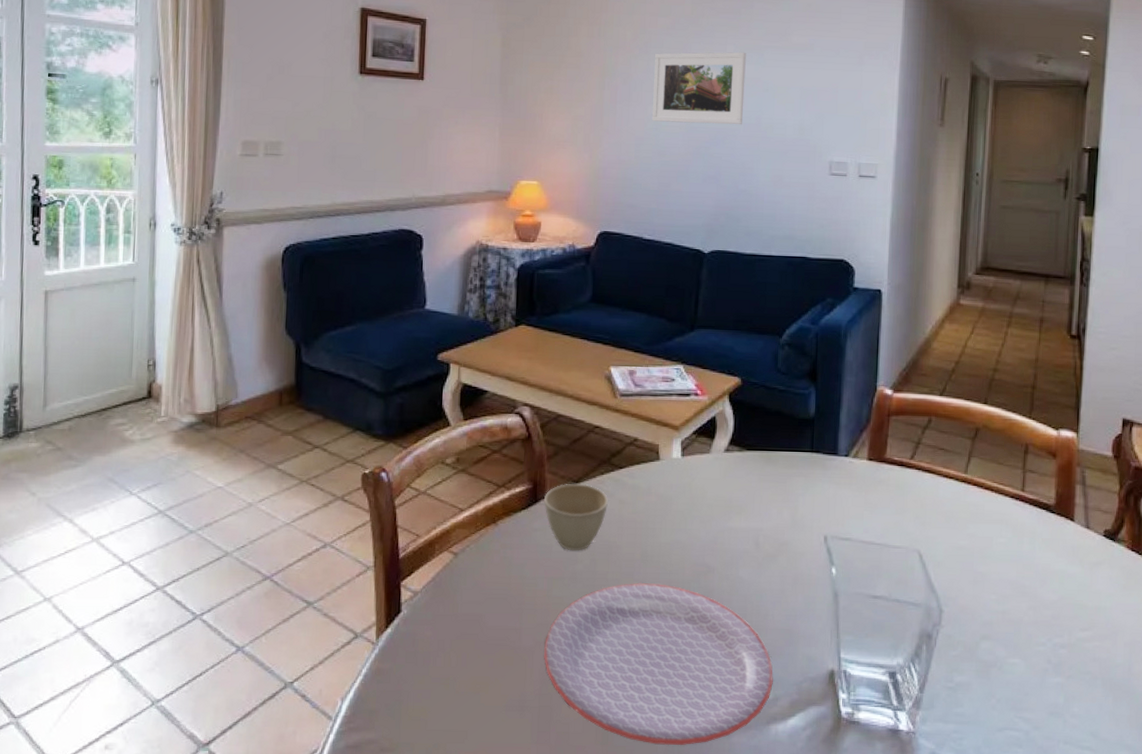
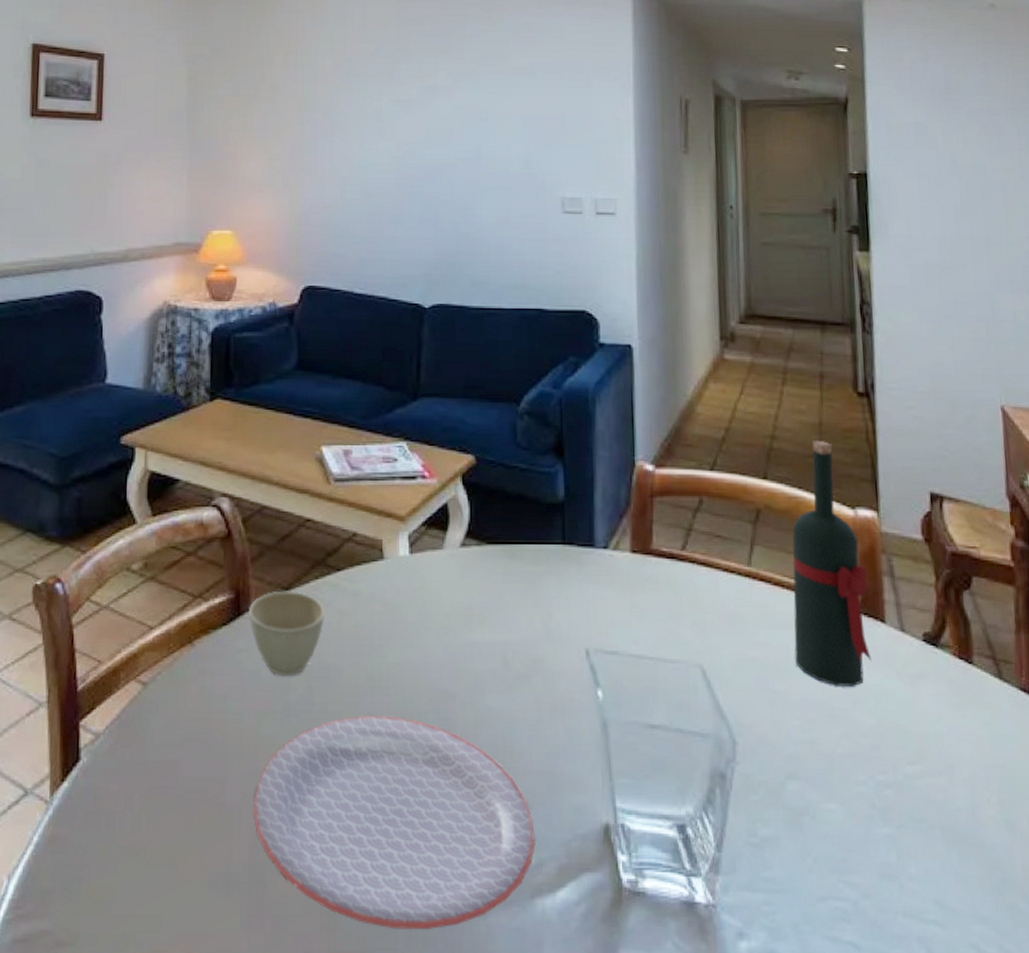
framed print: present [651,52,746,125] -> none [357,78,461,160]
wine bottle: none [996,373,1063,571] -> present [792,440,872,688]

